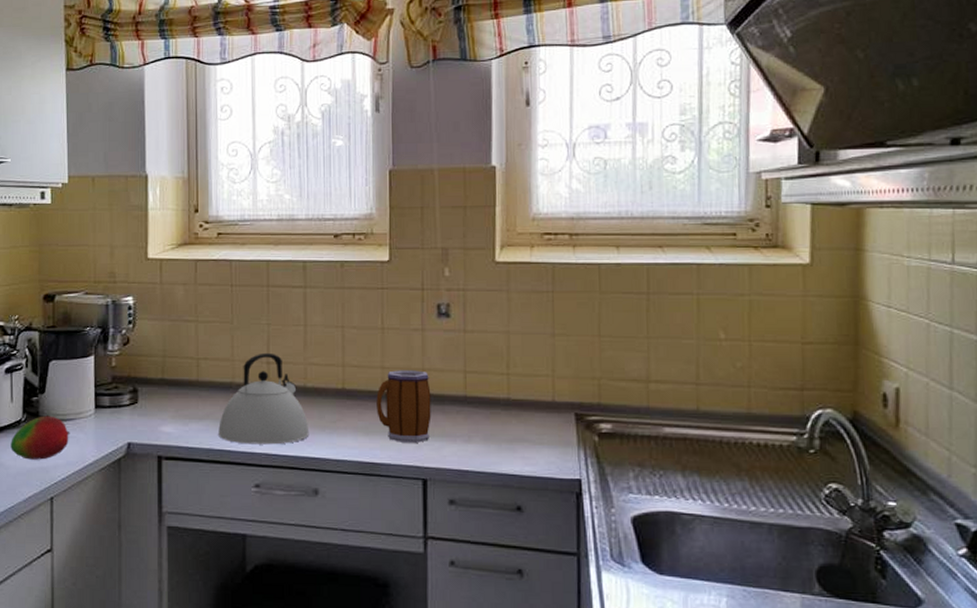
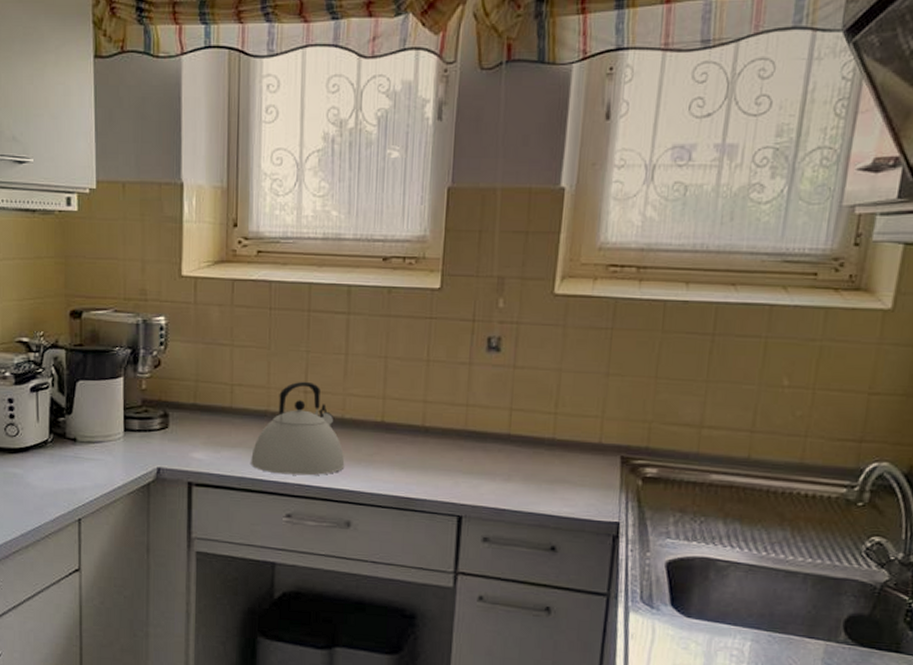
fruit: present [11,416,70,460] -> none [37,437,98,481]
mug: present [376,370,431,443] -> none [415,405,474,480]

